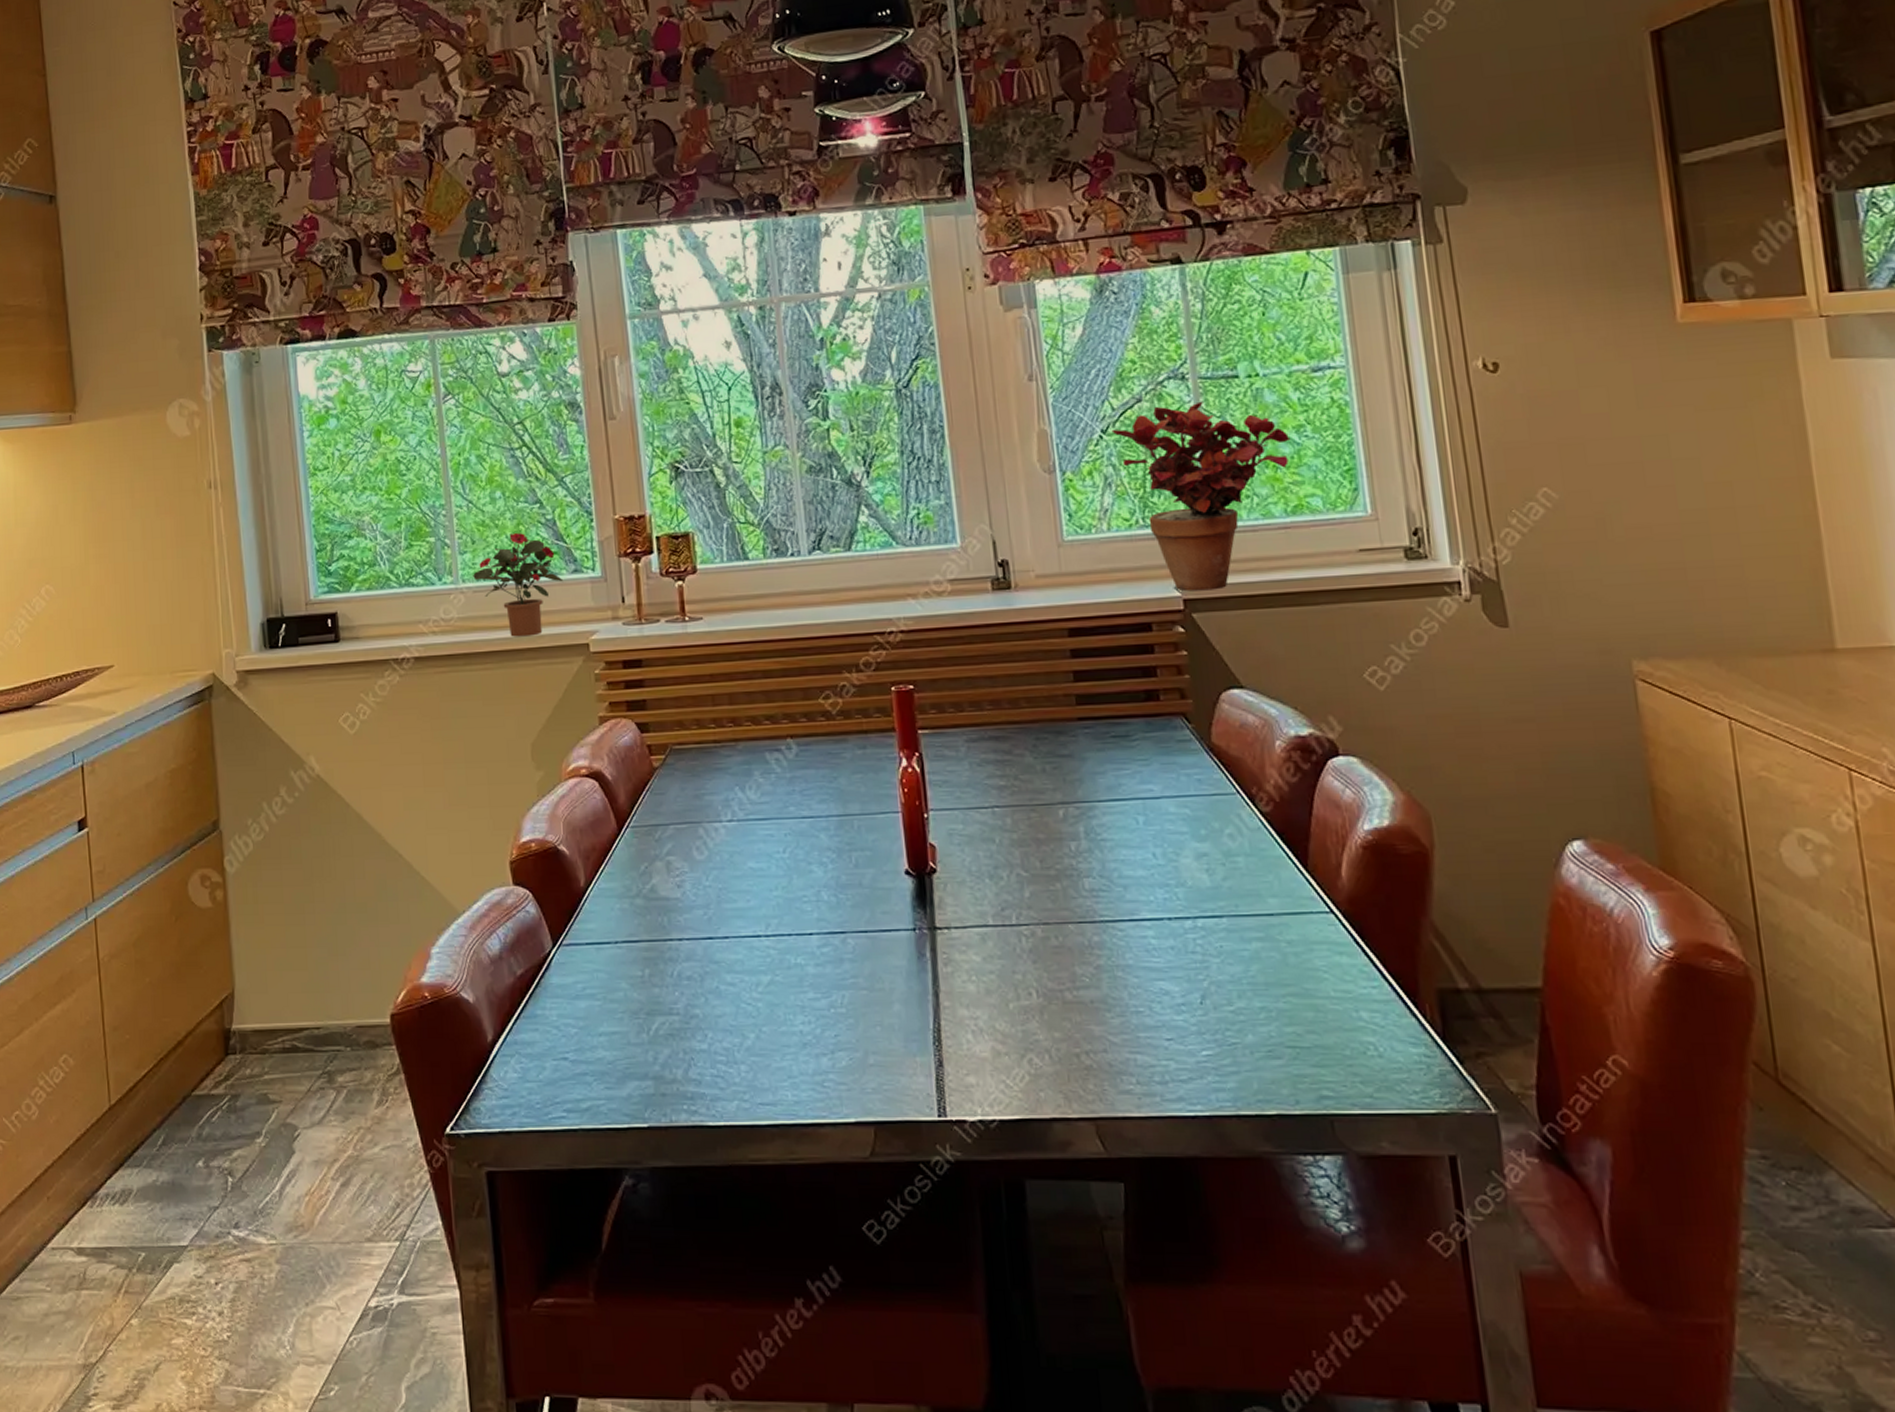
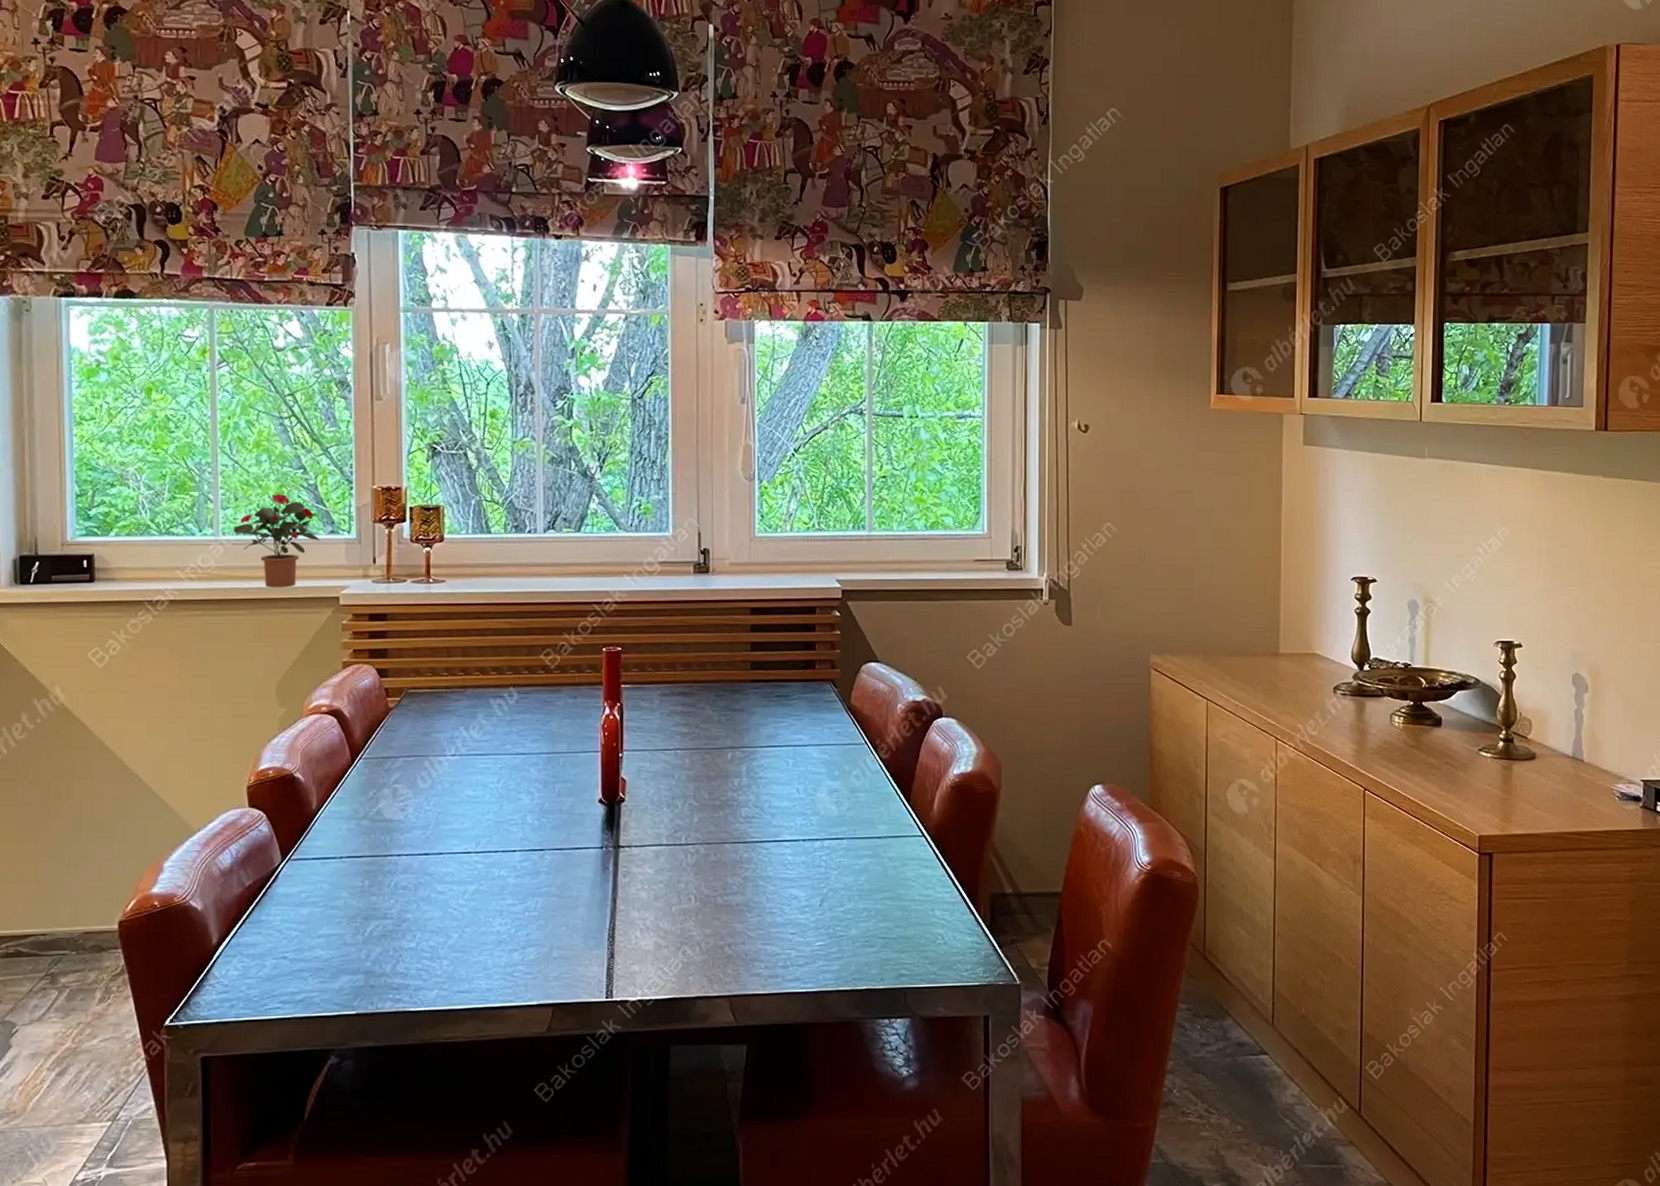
potted plant: present [1111,401,1291,592] -> none [802,433,936,584]

